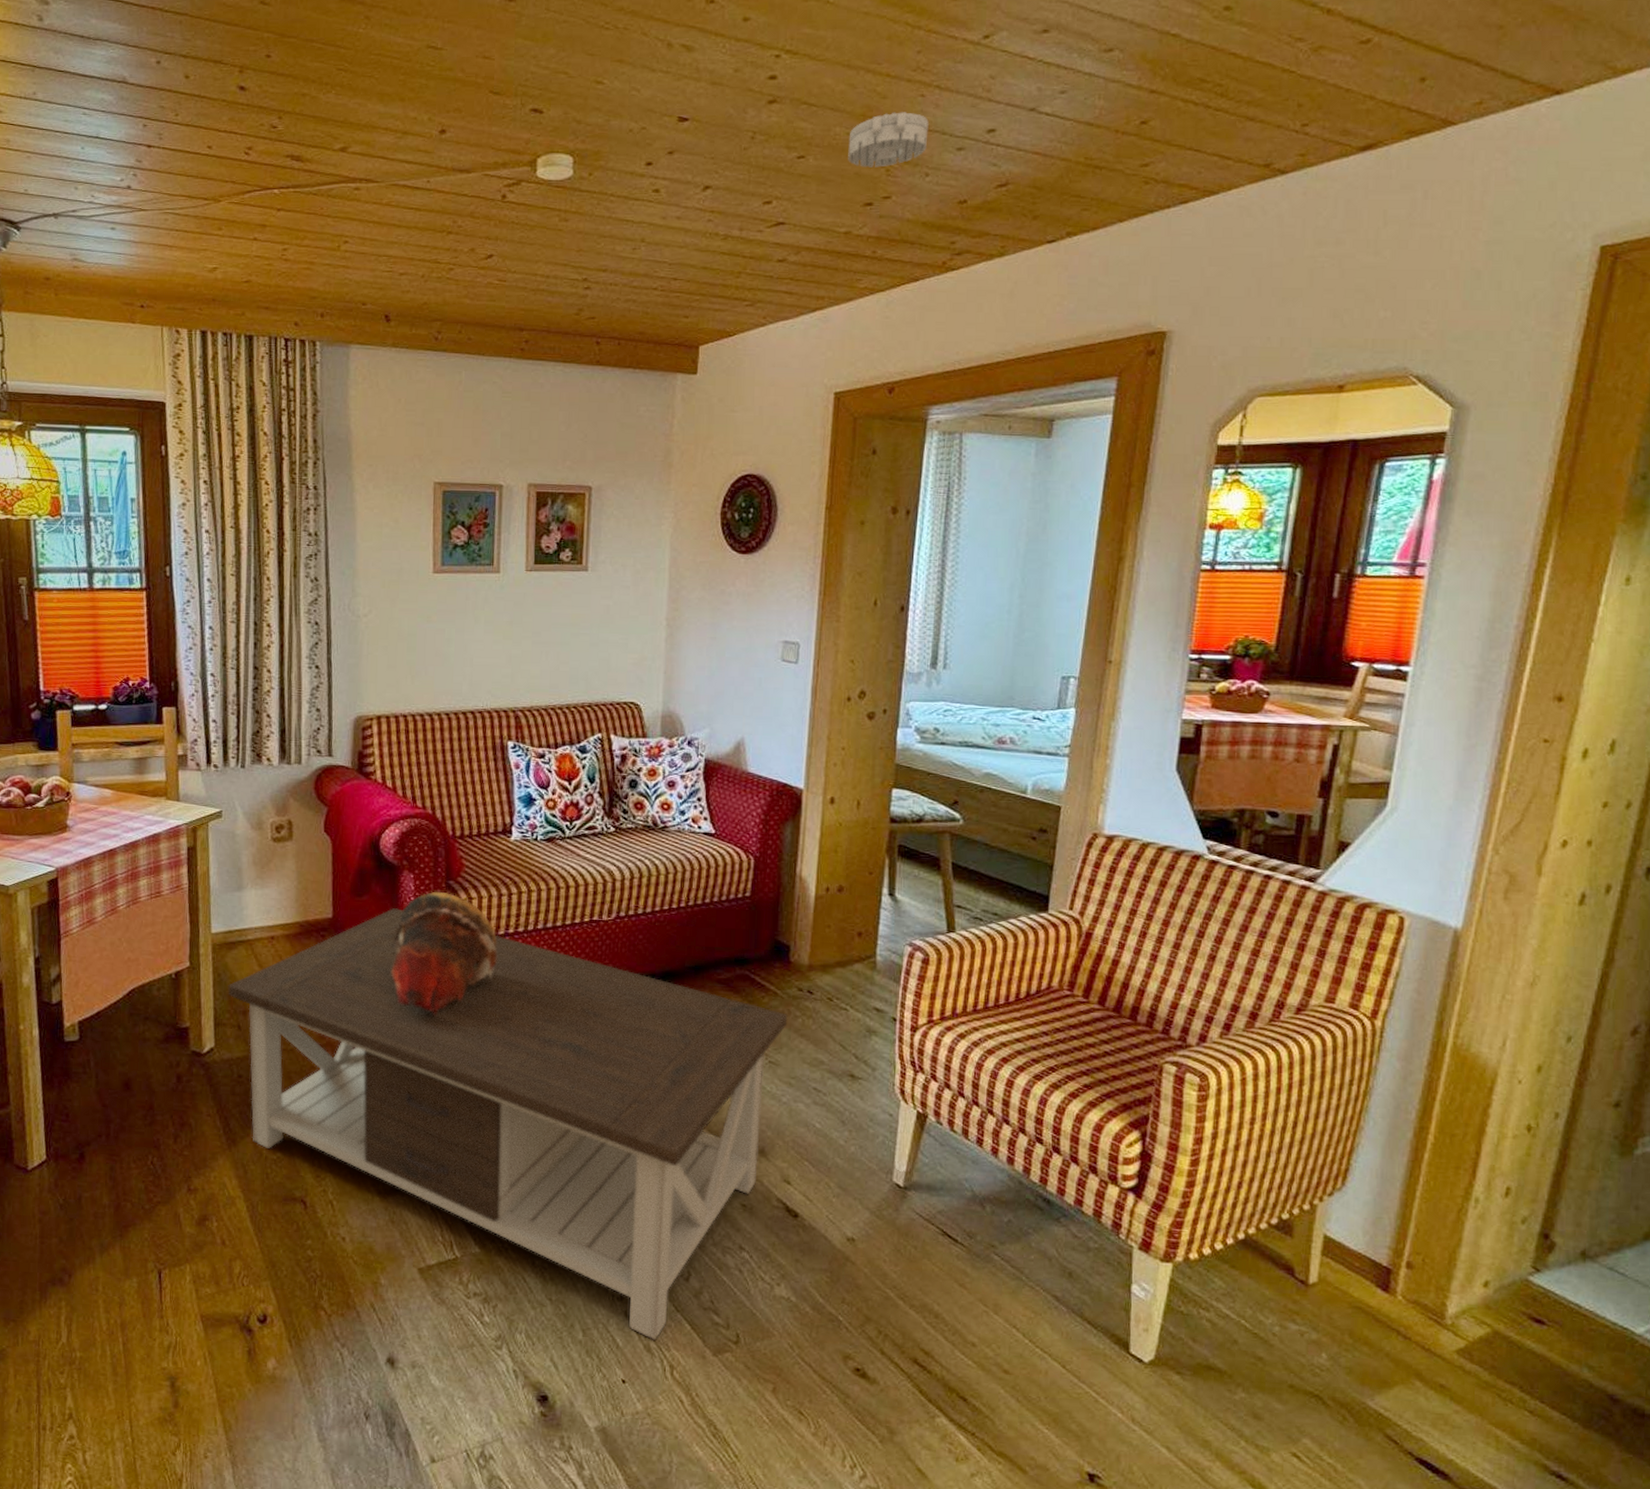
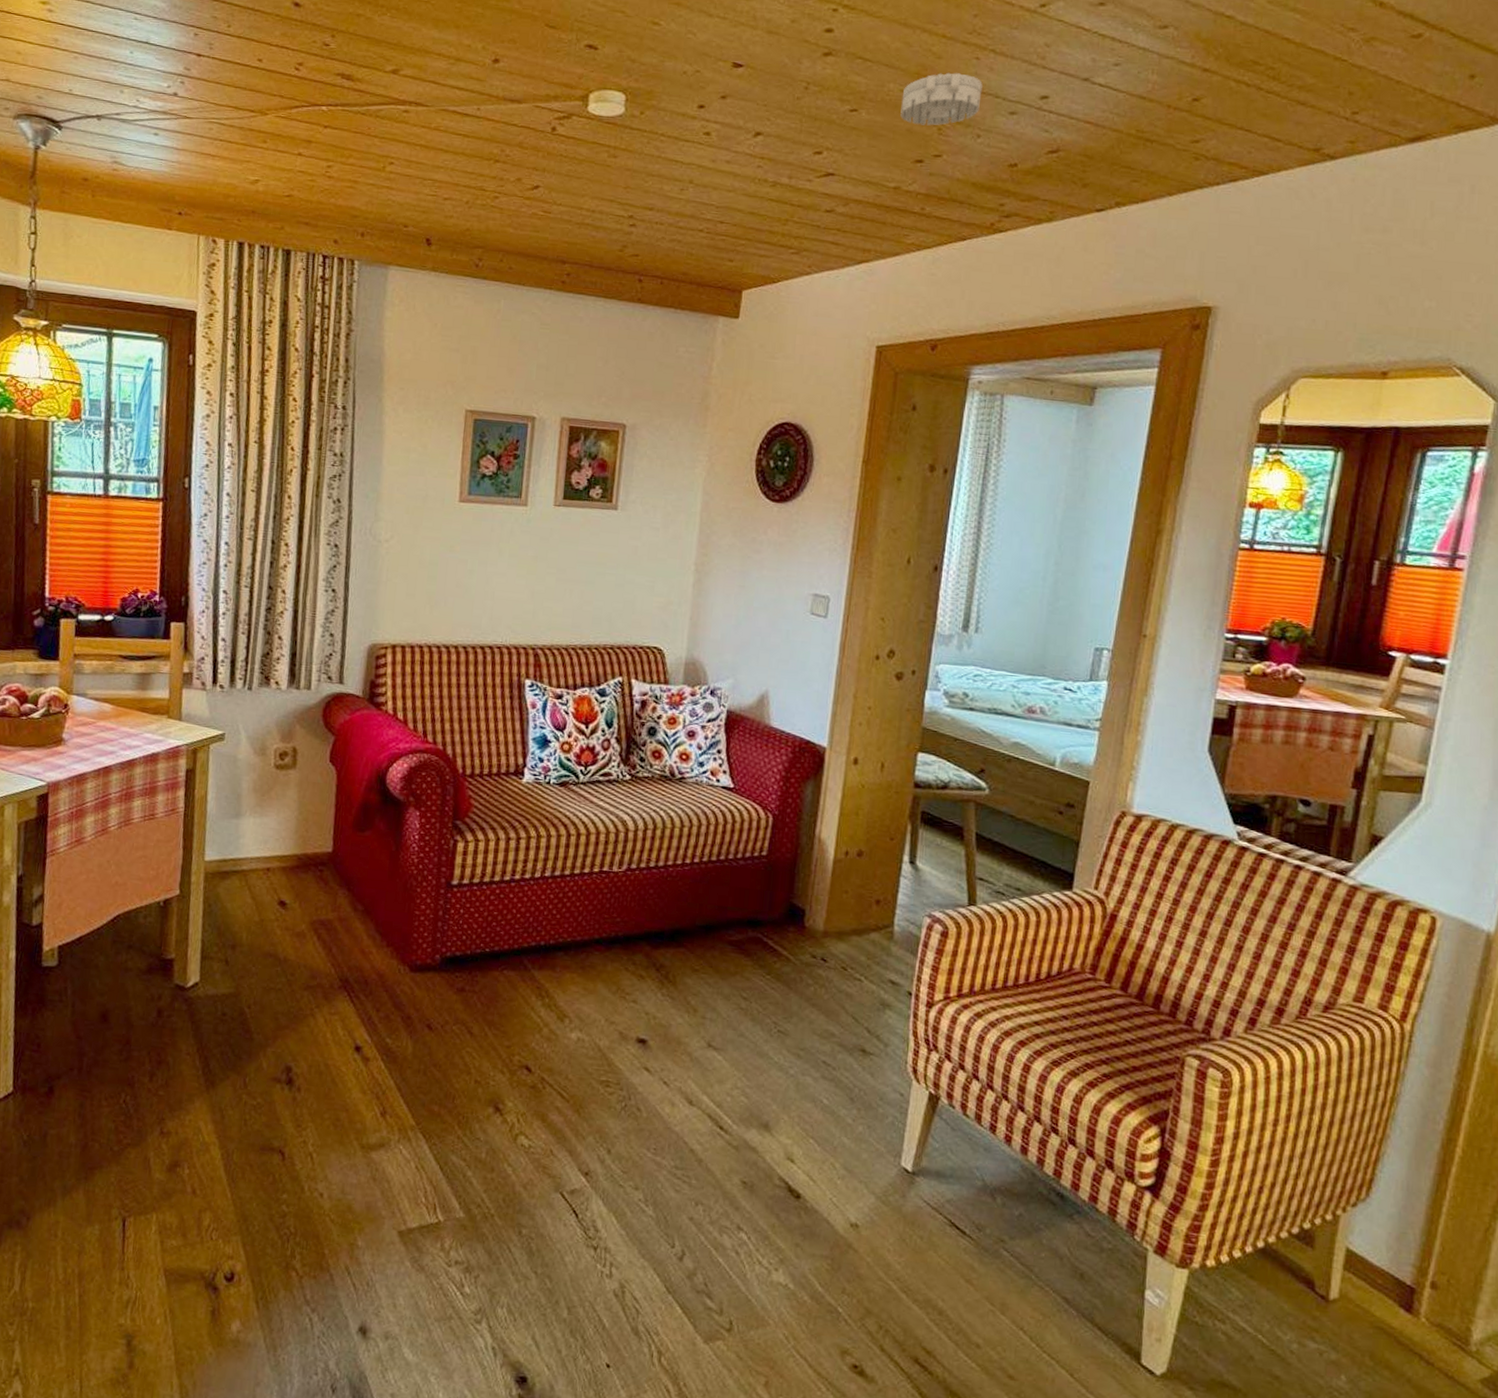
coffee table: present [228,908,788,1340] -> none [217,846,800,1323]
decorative bowl: present [390,891,497,1017] -> none [389,830,502,963]

